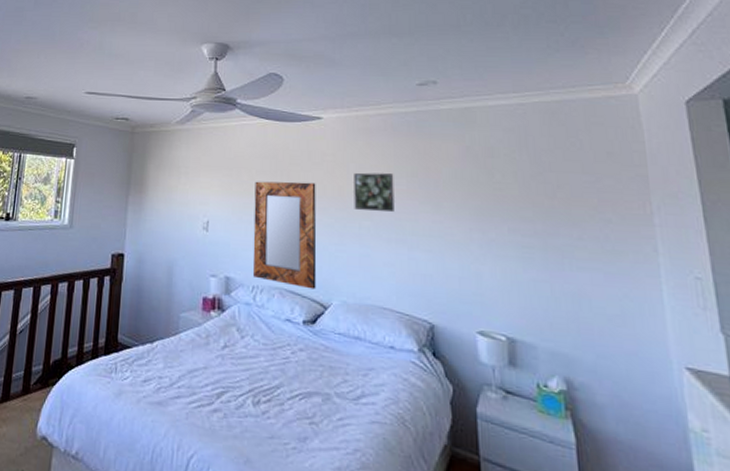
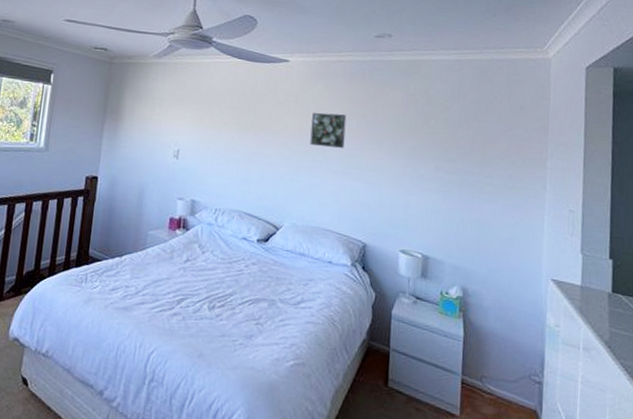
home mirror: present [253,181,317,290] -> none [217,115,279,213]

